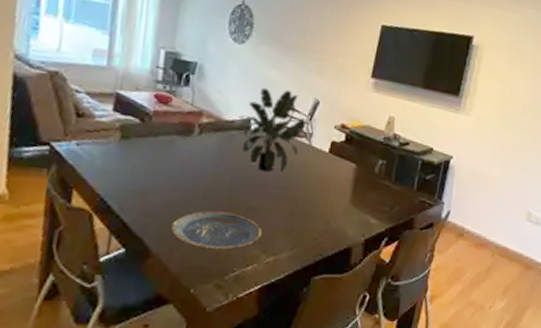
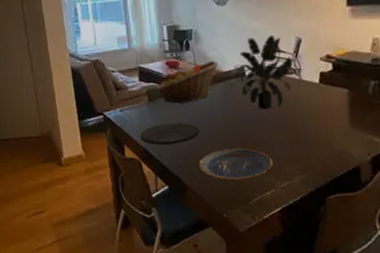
plate: none [98,169,182,198] -> present [139,122,200,145]
fruit basket: none [134,104,222,150] -> present [155,61,219,104]

